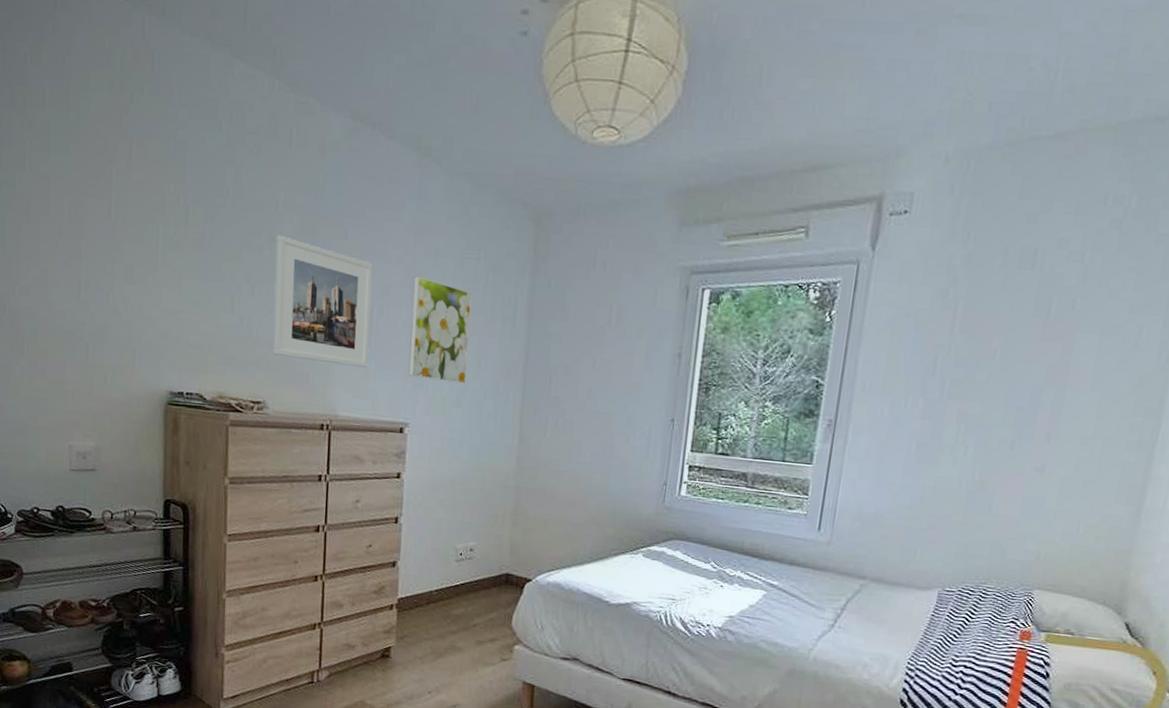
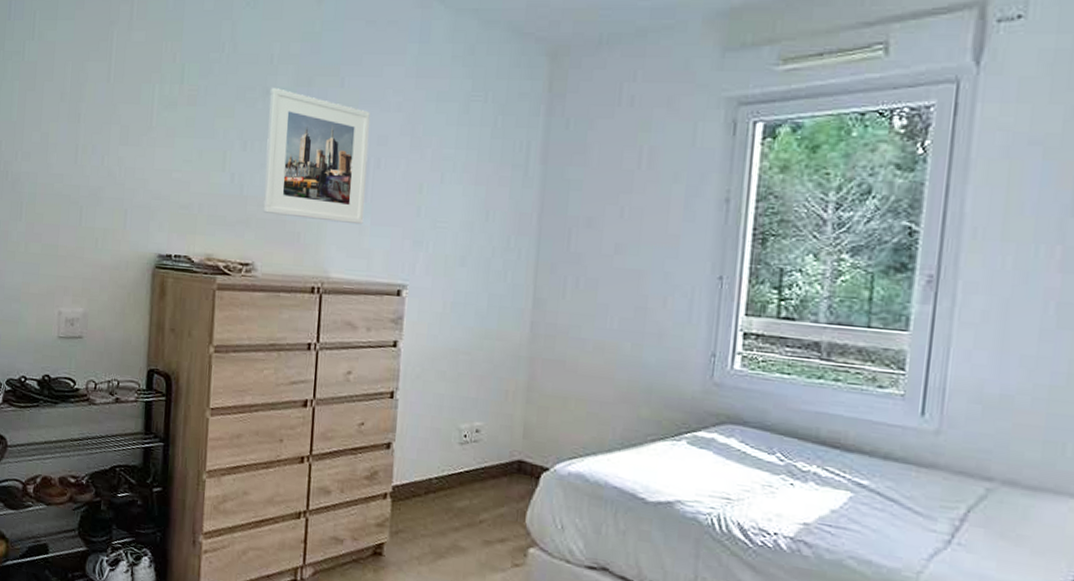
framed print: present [408,276,472,384] -> none [407,123,479,240]

